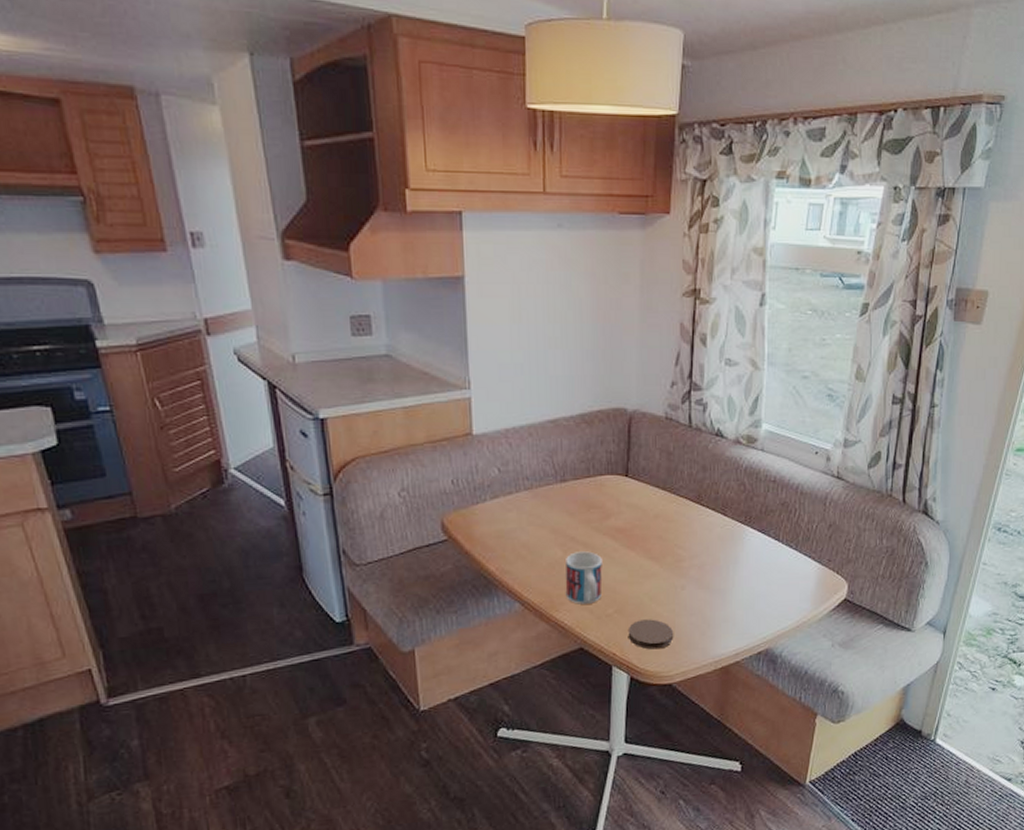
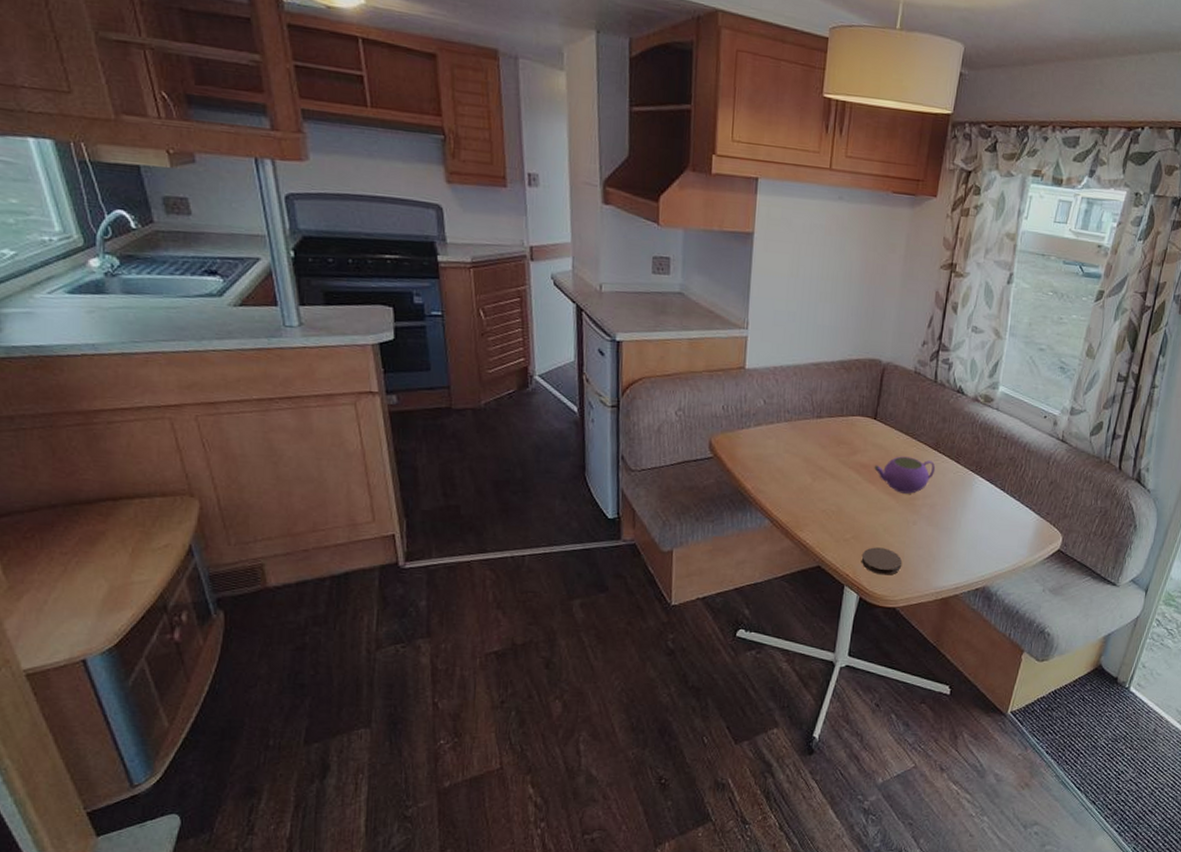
mug: present [565,551,603,604] -> none [810,480,846,528]
teapot: none [631,514,700,556] -> present [874,456,936,494]

